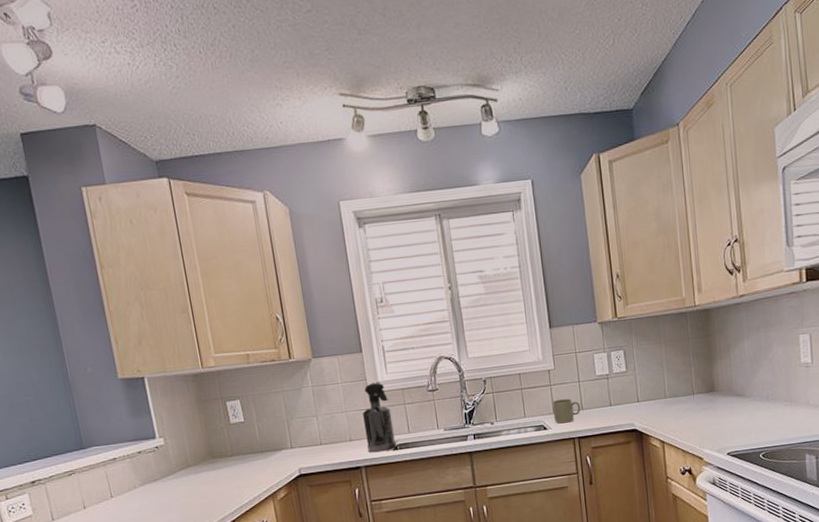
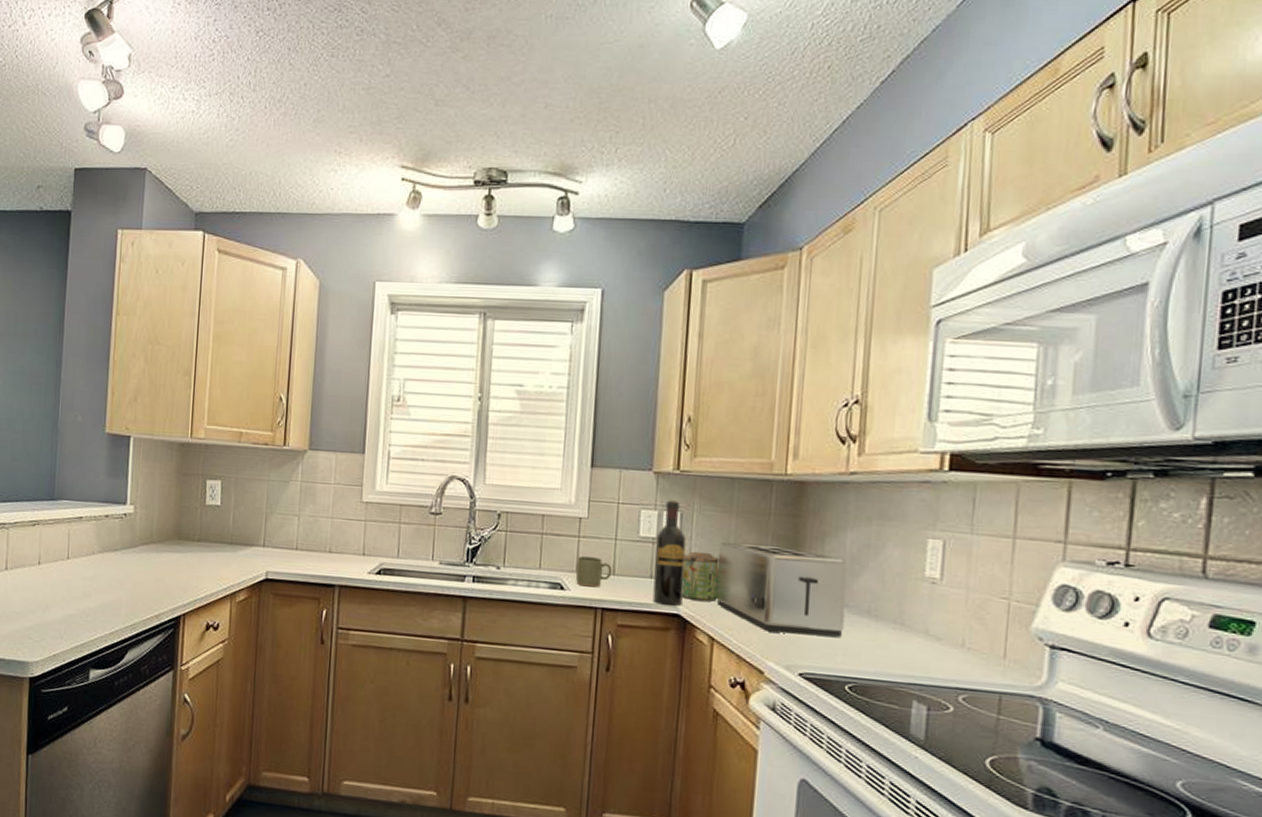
spray bottle: present [363,383,397,453] -> none [347,491,383,573]
wine bottle: none [608,342,637,425] -> present [652,500,686,606]
canister: none [632,377,662,416] -> present [681,551,719,602]
toaster: none [656,361,753,428] -> present [716,541,848,638]

